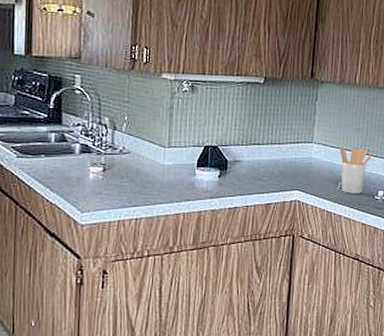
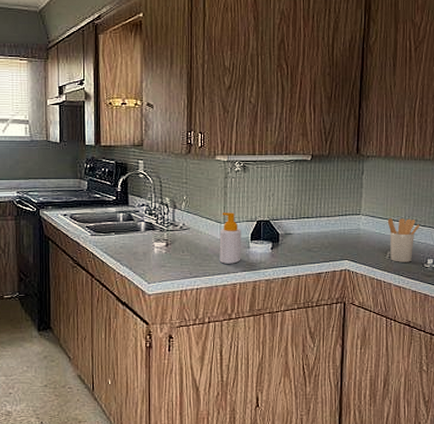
soap bottle: none [162,136,187,192] -> present [219,212,241,264]

